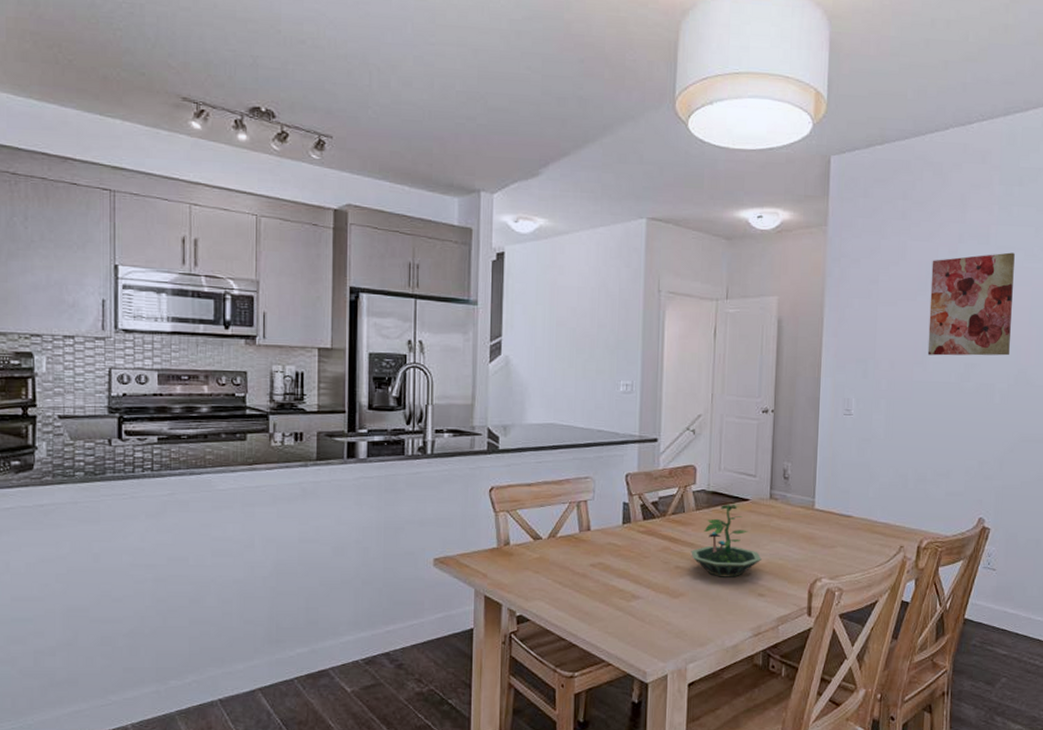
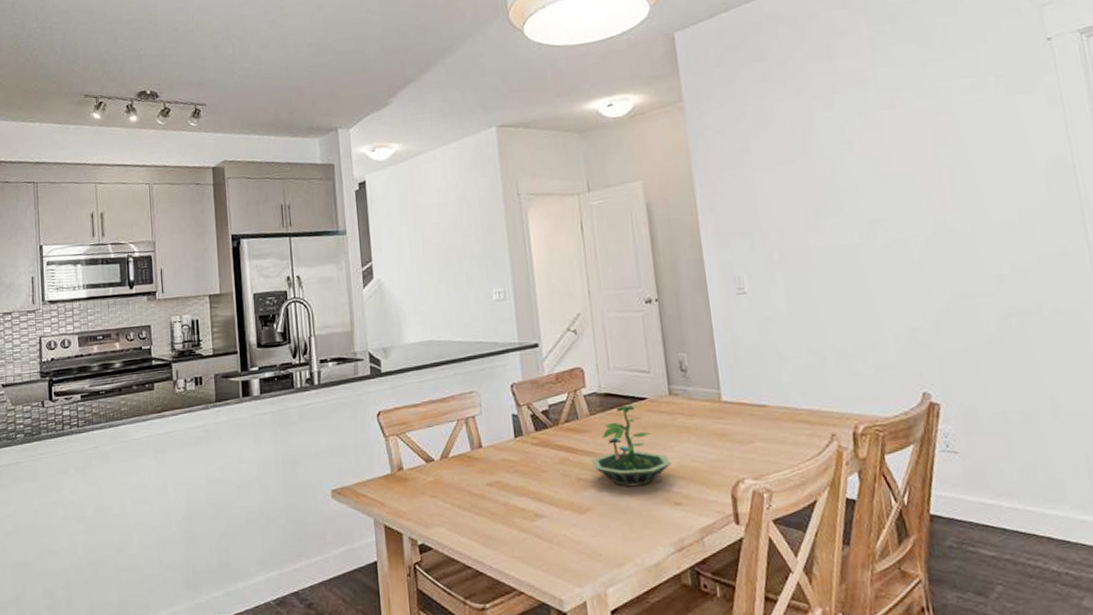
wall art: present [927,252,1015,356] -> none [806,93,920,218]

